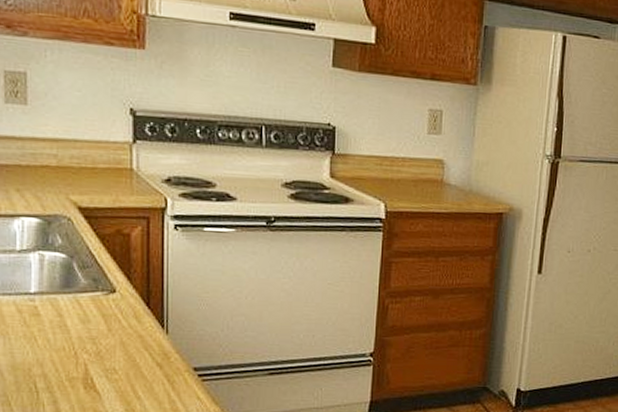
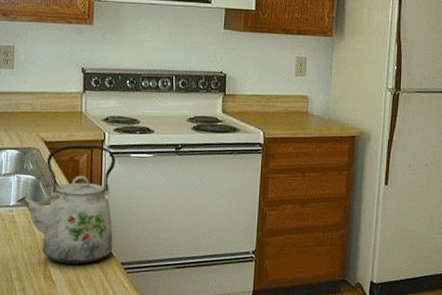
kettle: none [40,213,183,370] -> present [17,144,116,264]

